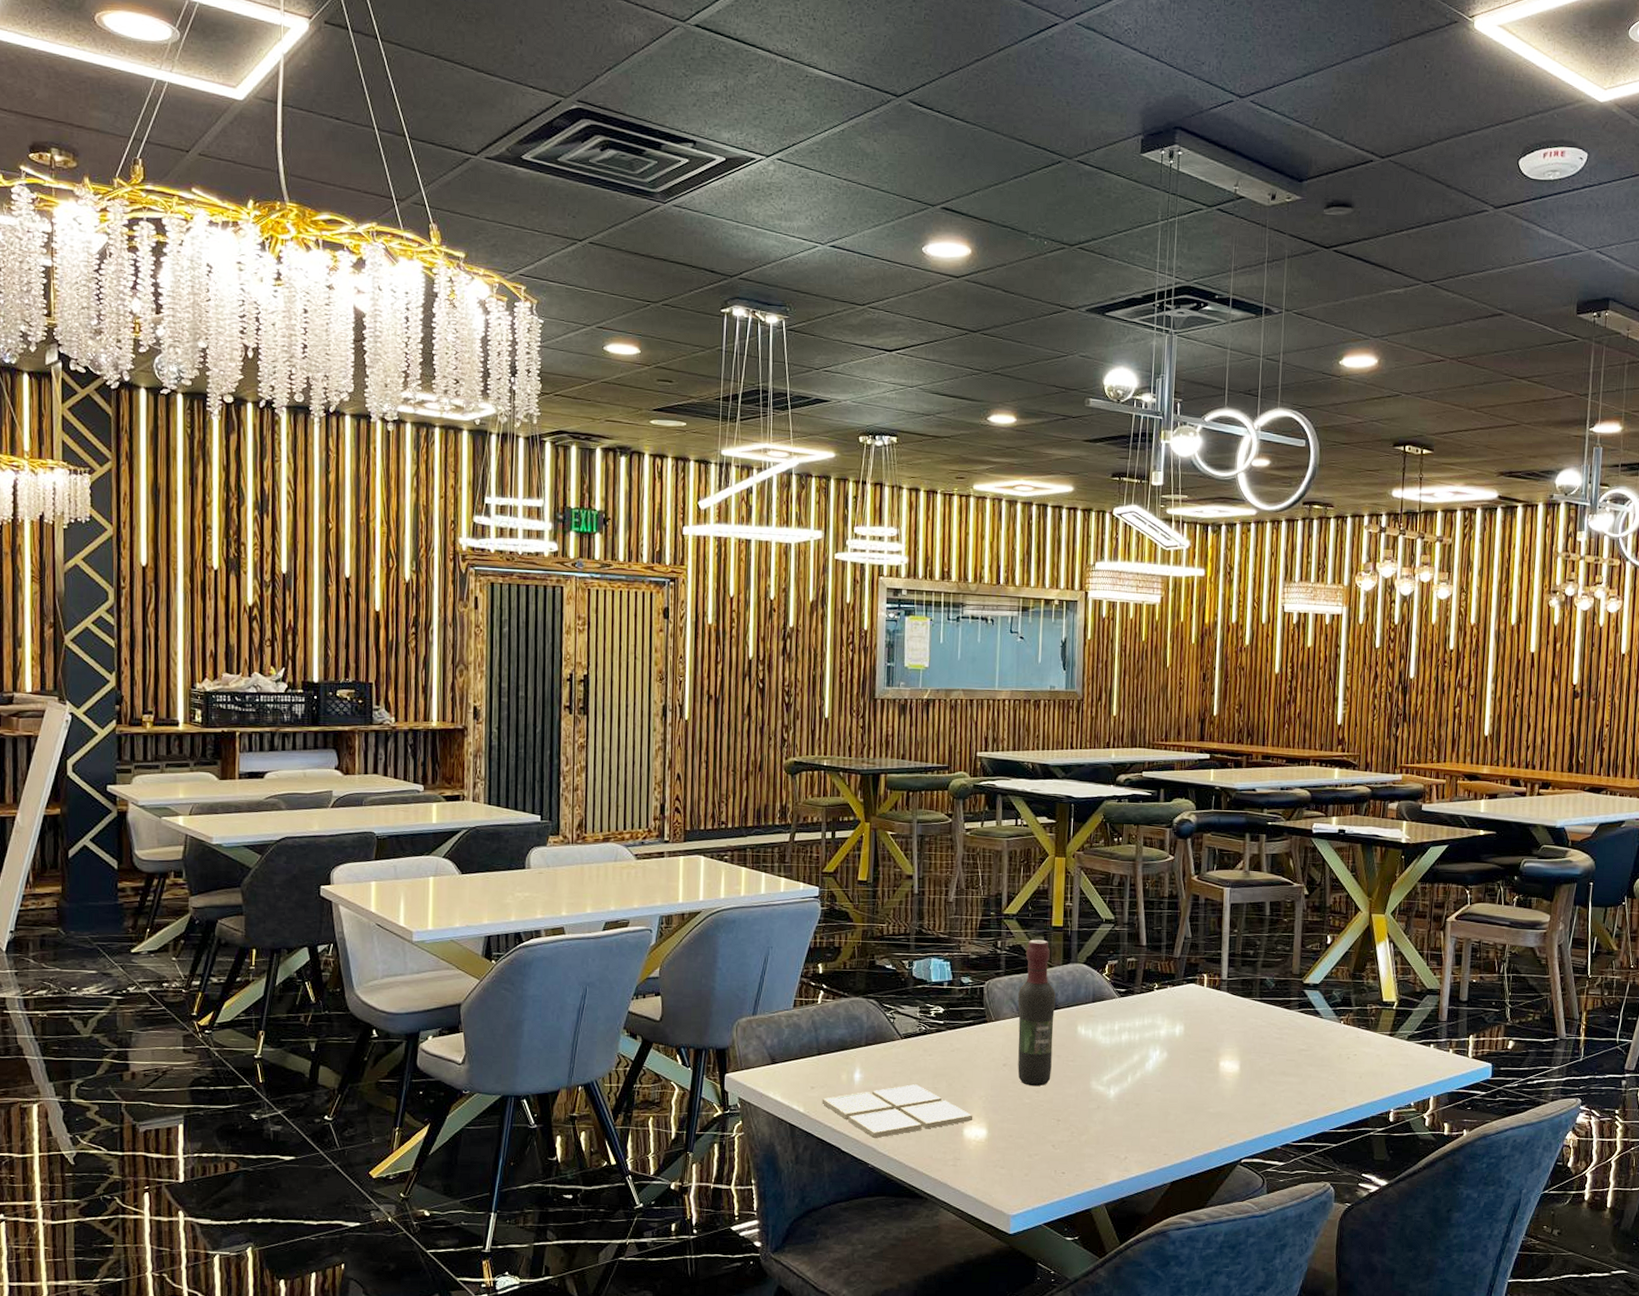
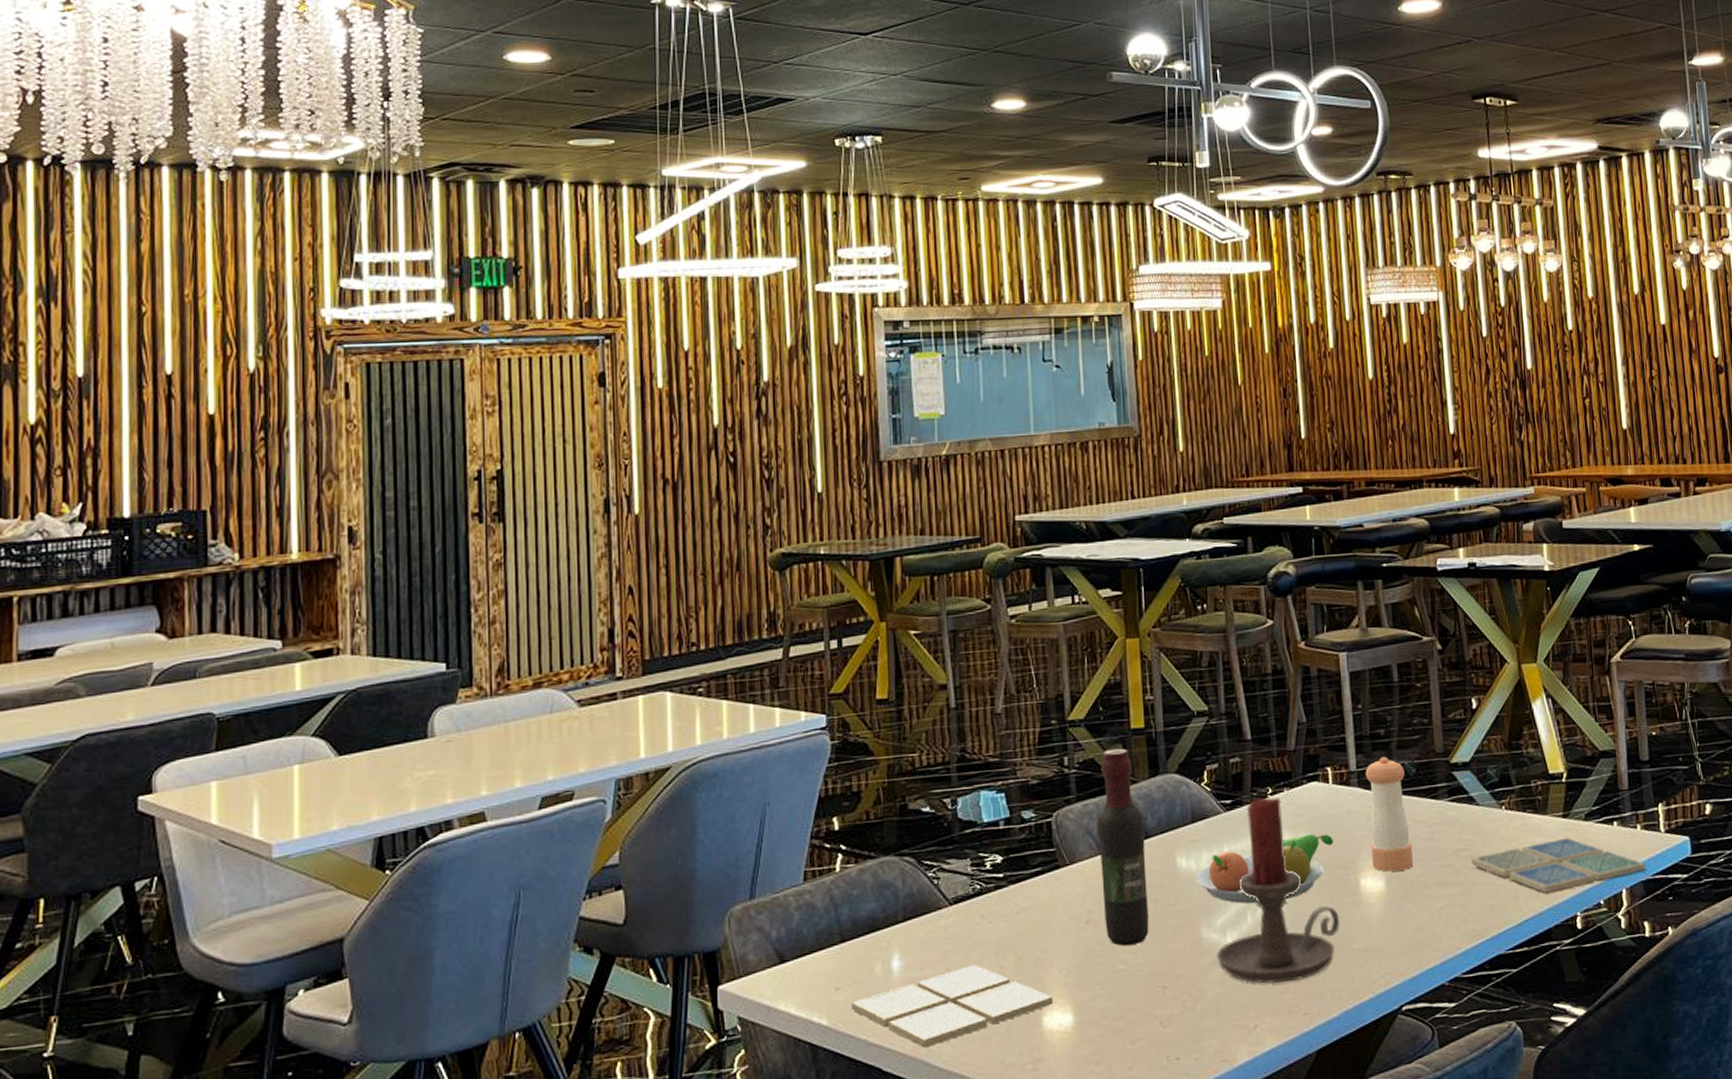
fruit bowl: none [1091,1022,1202,1069] -> present [1195,834,1333,904]
candle holder: none [1101,990,1201,1129] -> present [1216,797,1340,984]
pepper shaker: none [1230,971,1266,1059] -> present [1365,756,1414,872]
drink coaster: none [1310,1051,1452,1091] -> present [1471,837,1646,893]

